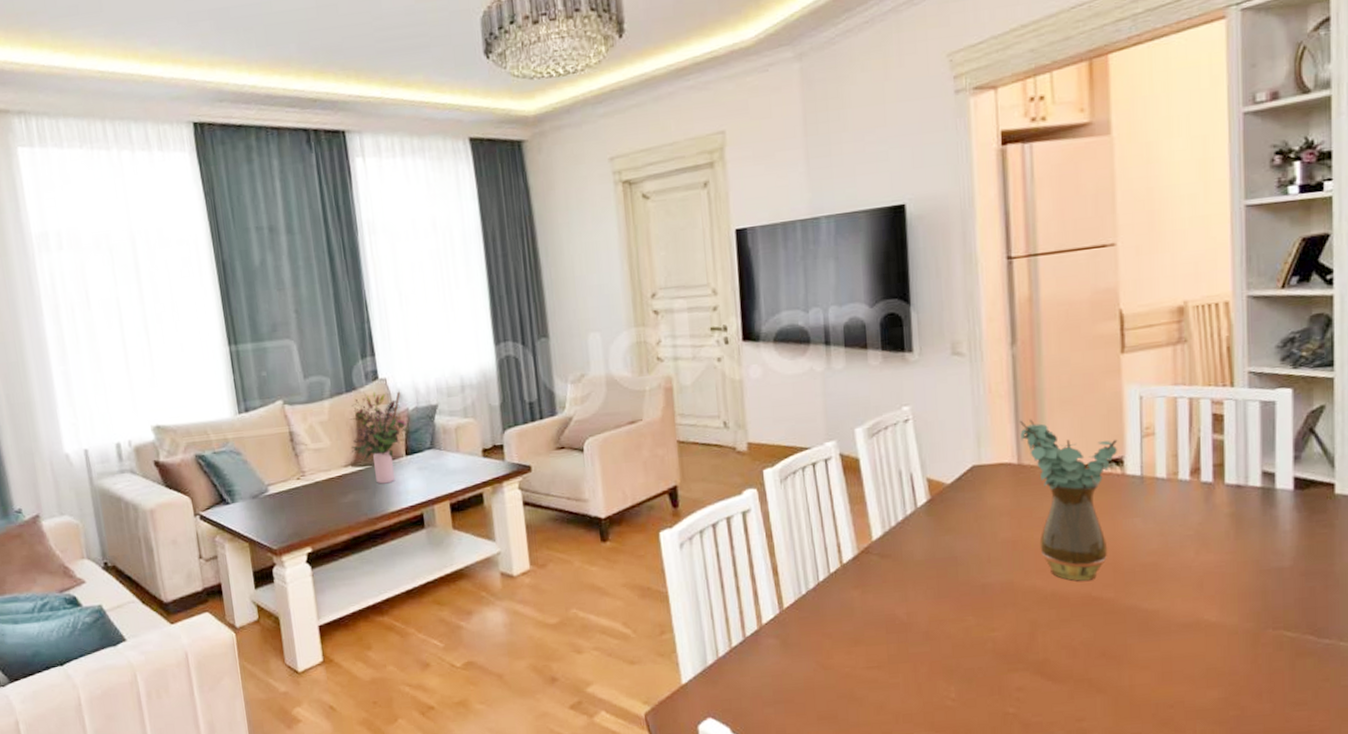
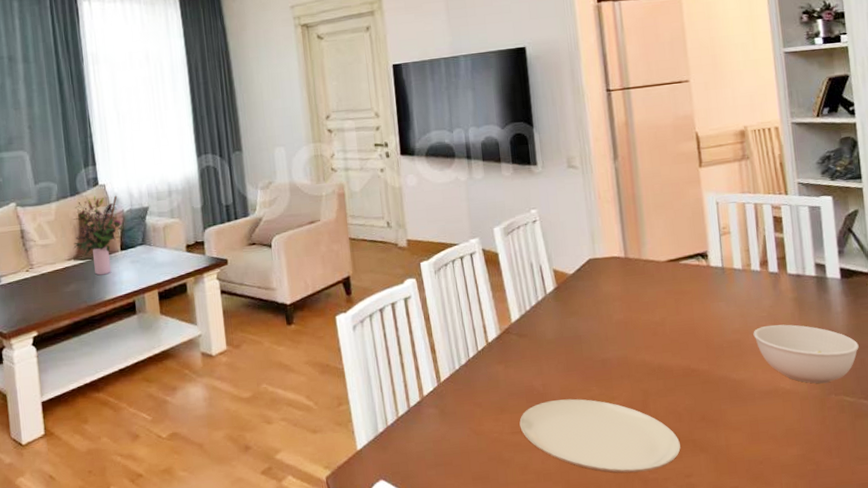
plate: none [876,629,1073,716] -> present [519,399,681,474]
vase: present [1020,419,1118,581] -> none [624,220,702,356]
soup bowl: none [1174,545,1309,616] -> present [753,324,859,384]

